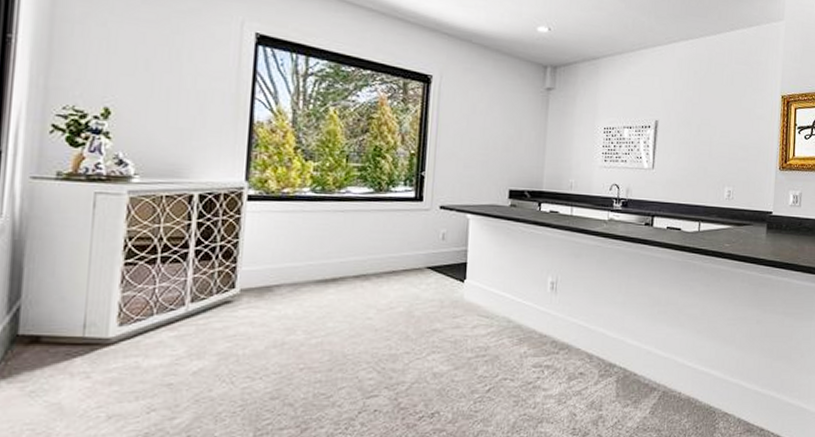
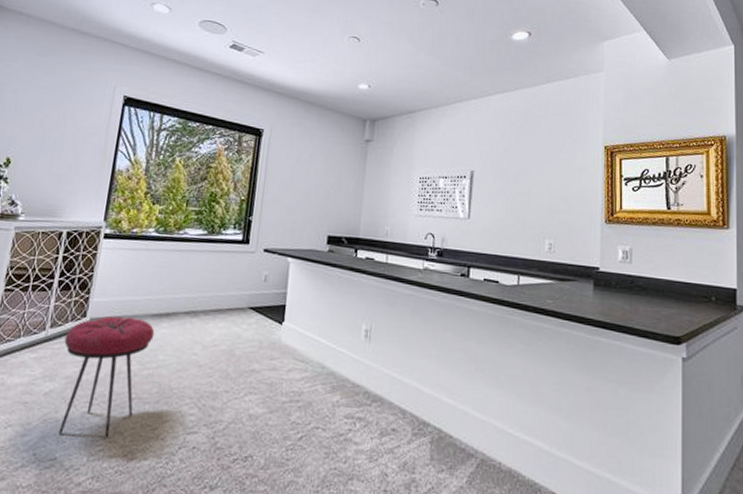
stool: none [210,285,321,414] -> present [59,316,155,438]

